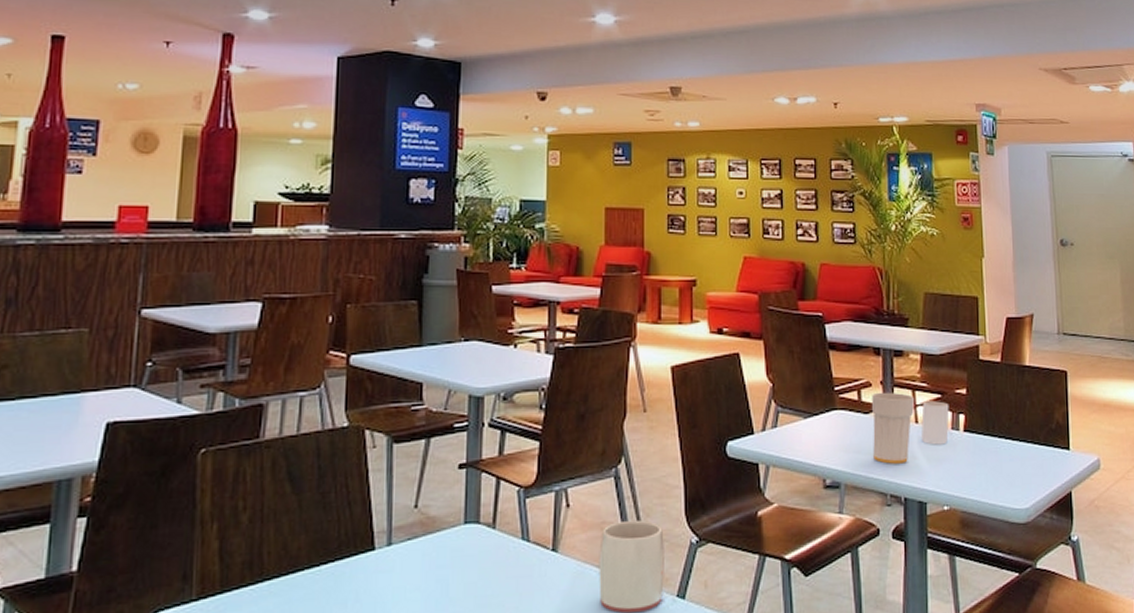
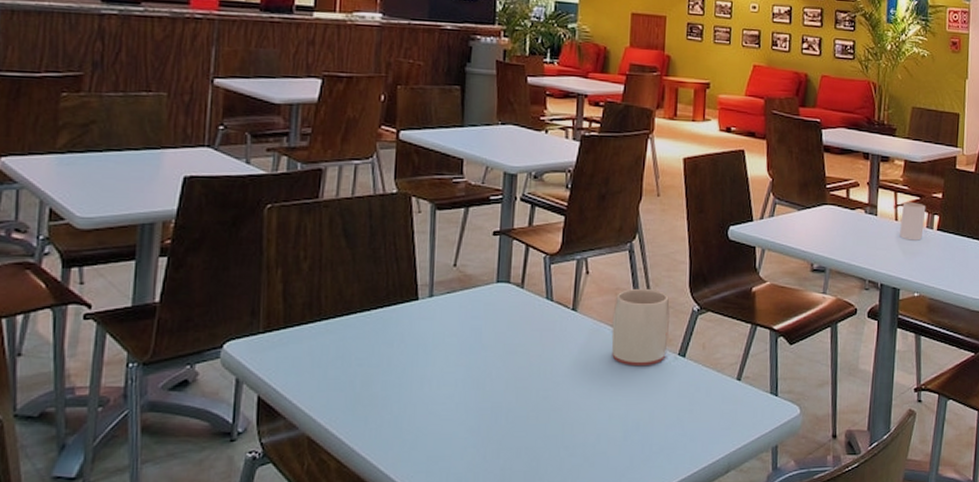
cup: present [872,392,914,464] -> none [856,191,896,254]

